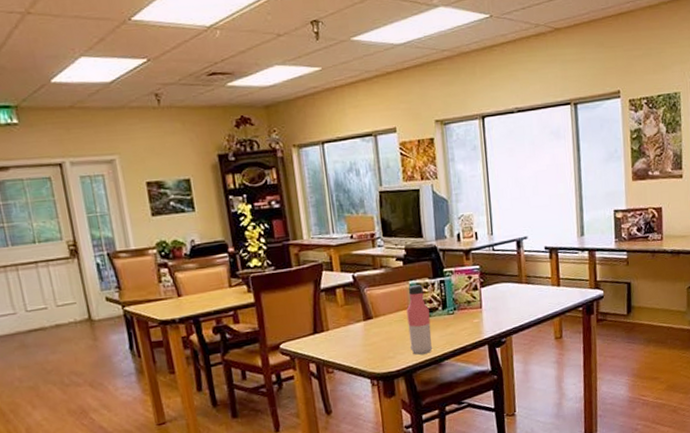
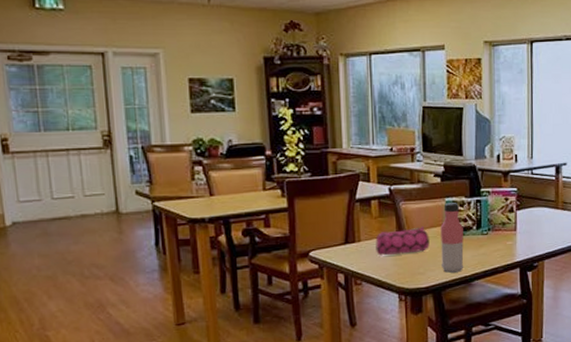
pencil case: none [343,311,397,343] -> present [375,226,430,256]

